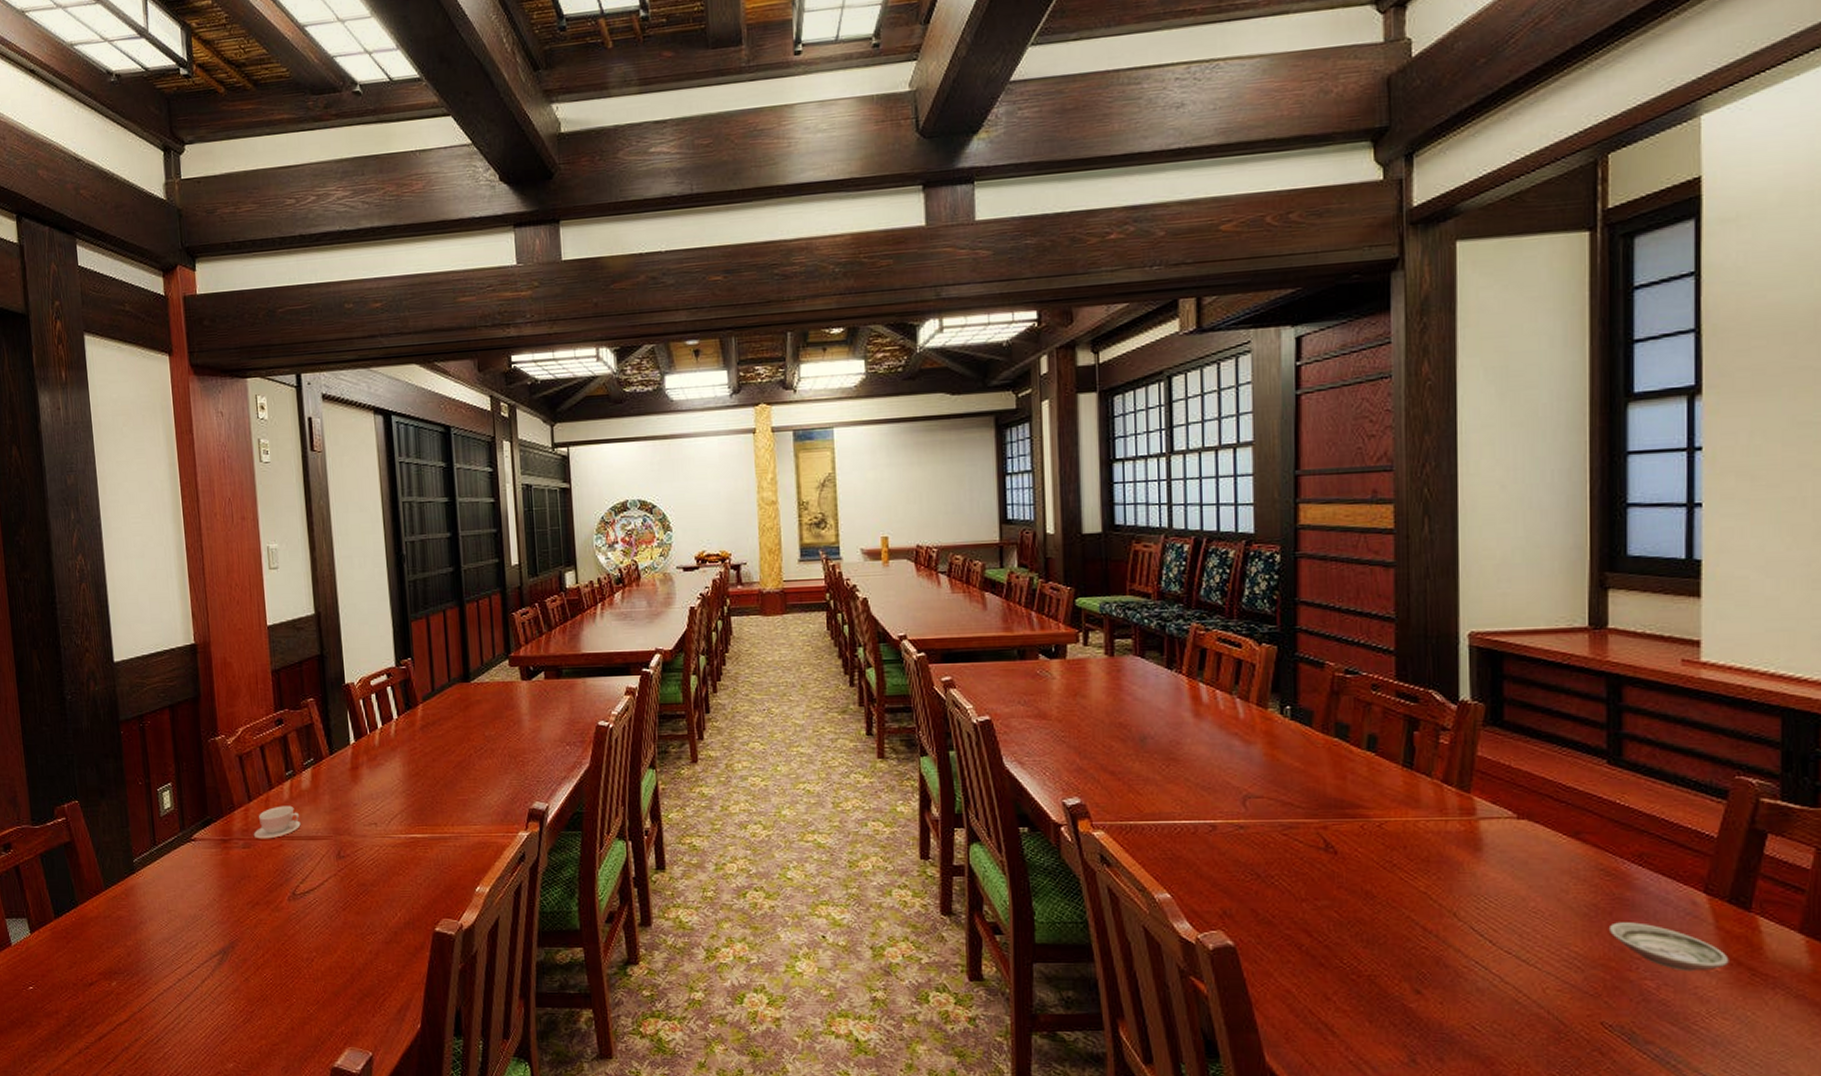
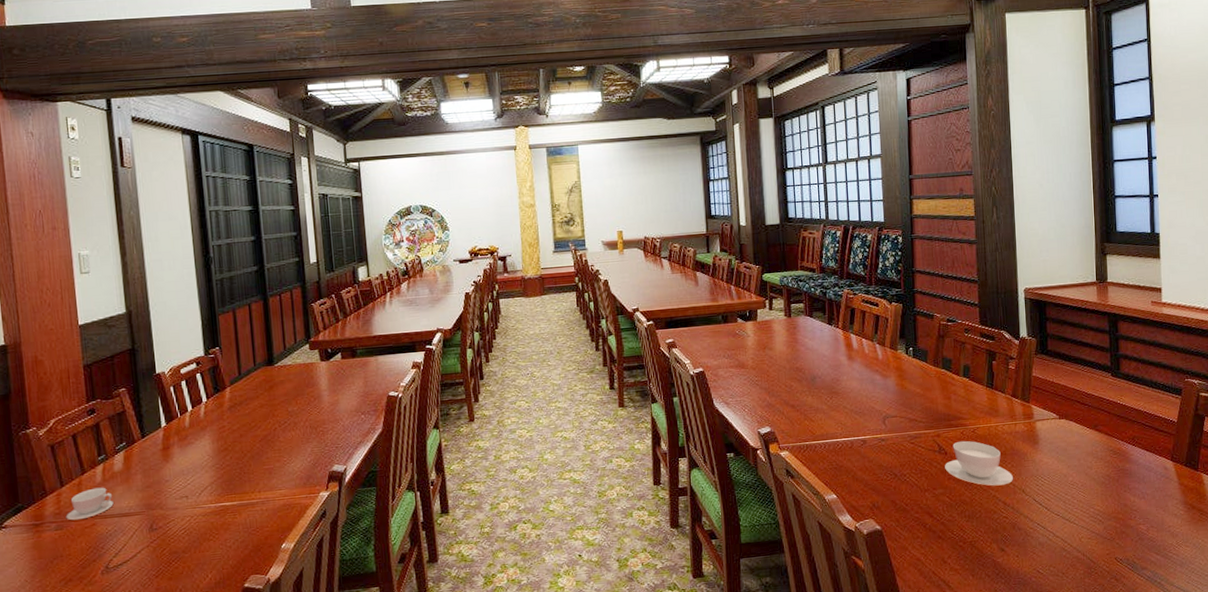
teacup: none [1333,837,1440,904] -> present [945,440,1014,486]
saucer: present [1608,922,1729,972] -> none [1116,485,1188,516]

